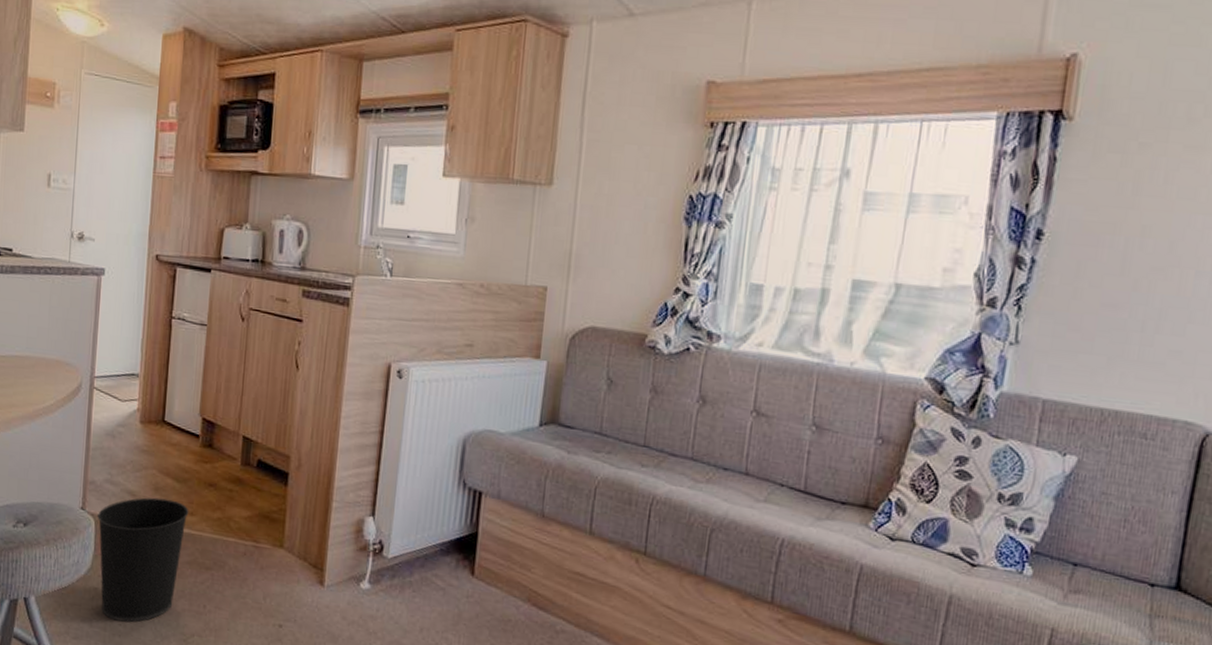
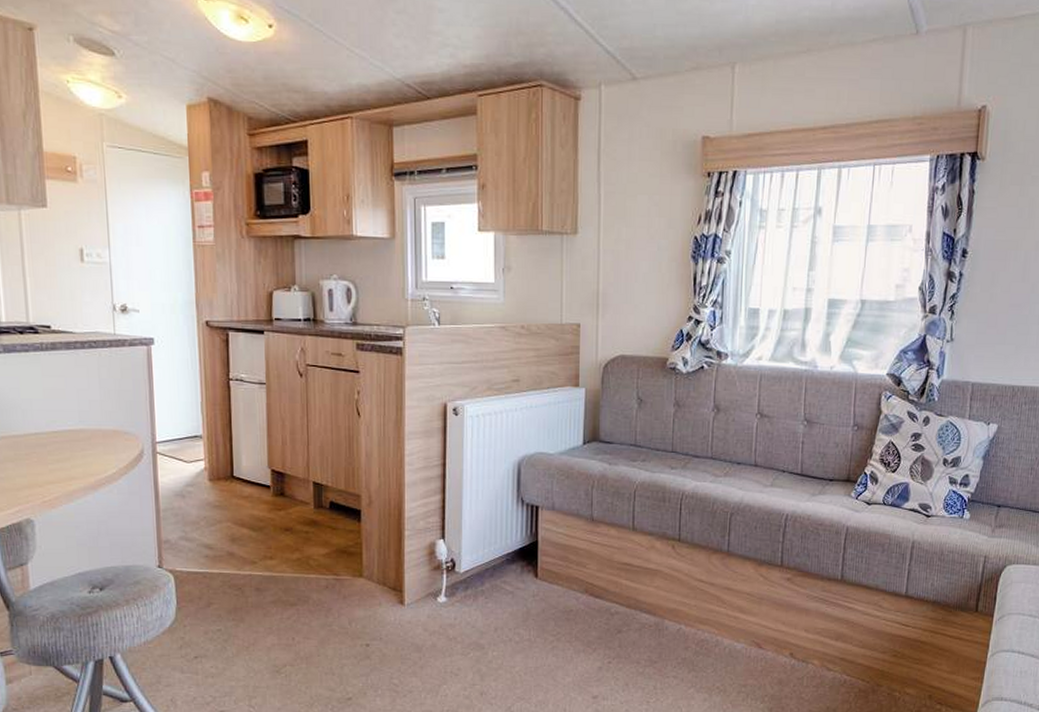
wastebasket: present [97,497,189,623] -> none [176,547,268,664]

